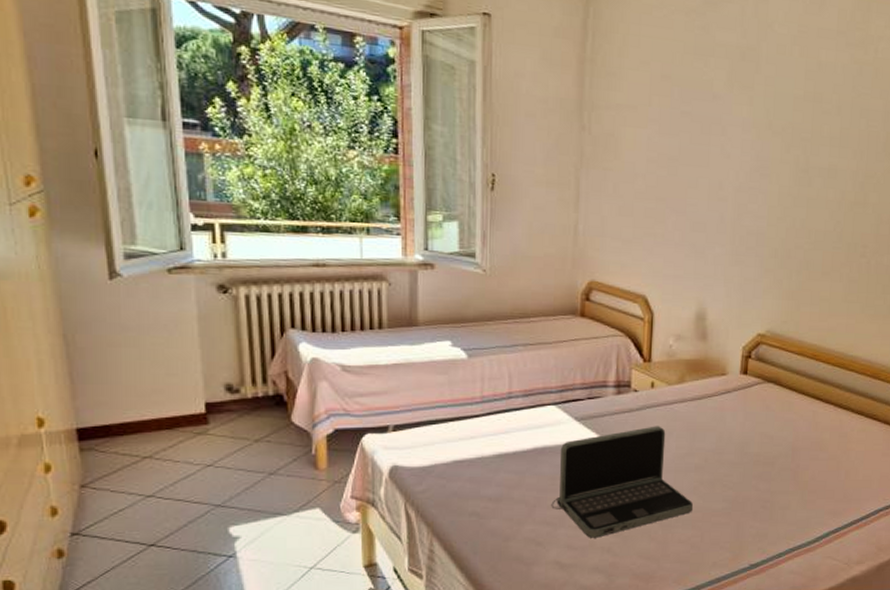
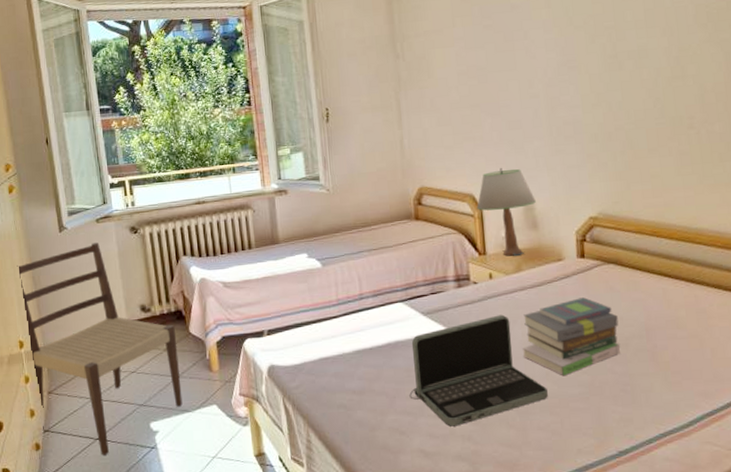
chair: none [38,299,275,565] -> present [17,243,183,455]
table lamp: none [648,270,709,366] -> present [477,167,536,256]
books: none [674,414,769,491] -> present [523,297,620,376]

